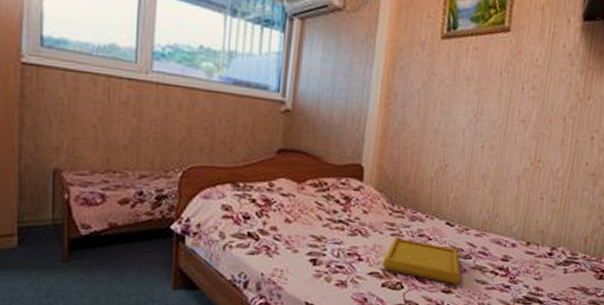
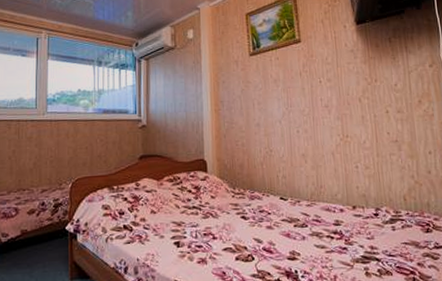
serving tray: present [381,238,462,284] -> none [232,215,303,252]

